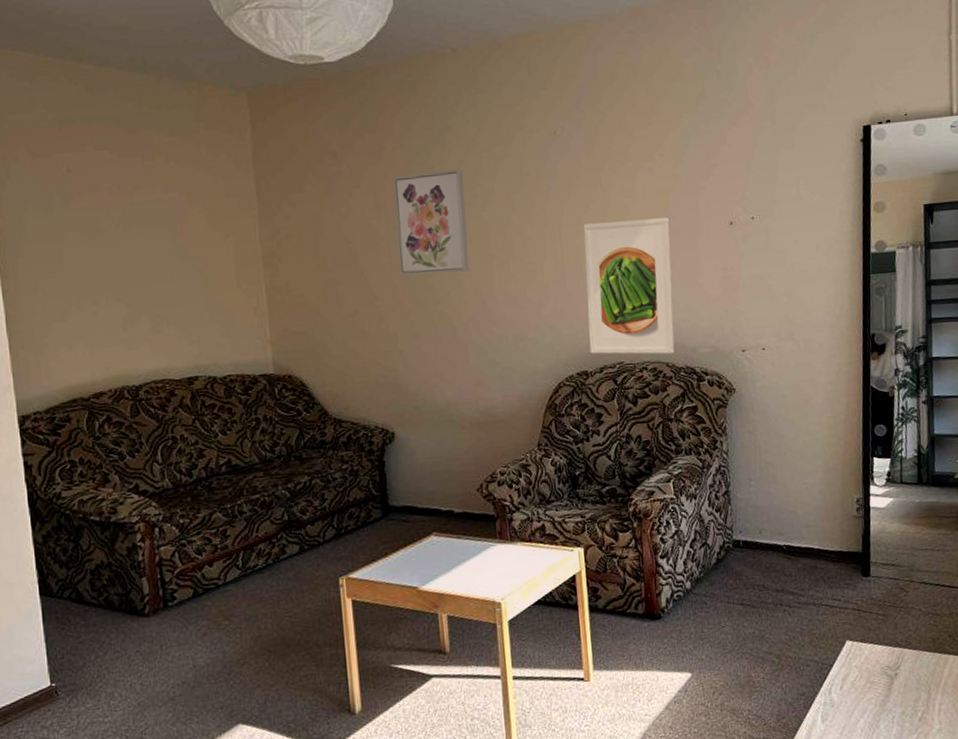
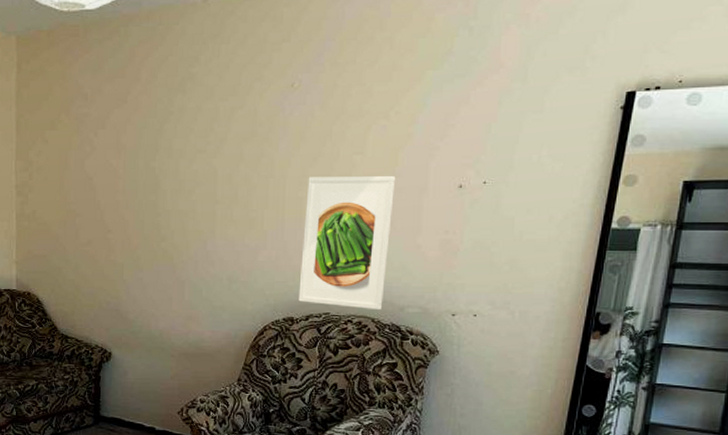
wall art: present [394,169,470,275] -> none [132,116,200,214]

